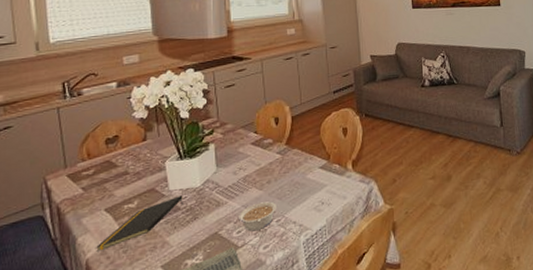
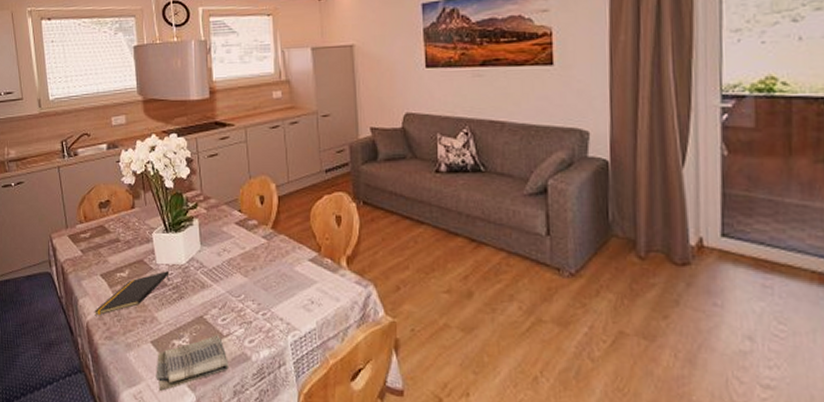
legume: present [239,201,277,232] -> none [223,290,262,322]

